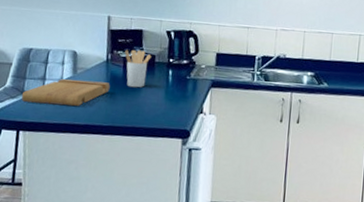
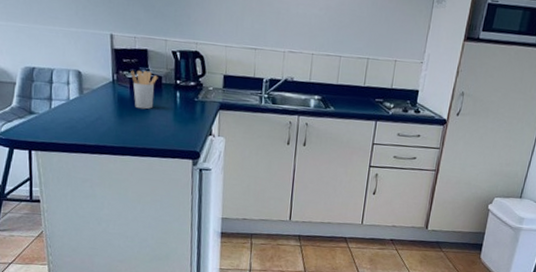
cutting board: present [21,79,110,107] -> none [29,99,118,127]

